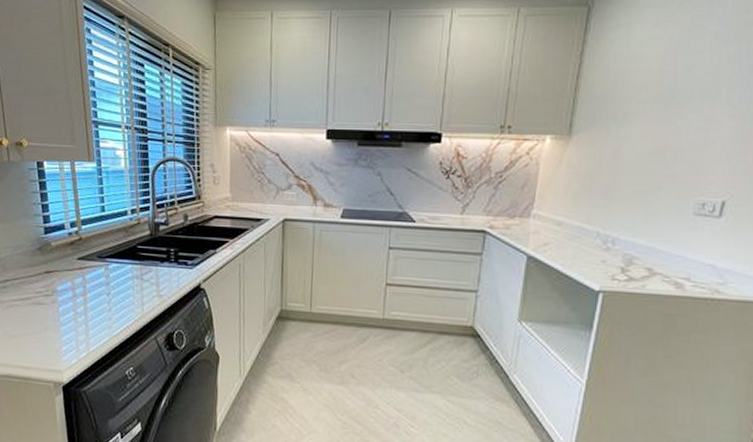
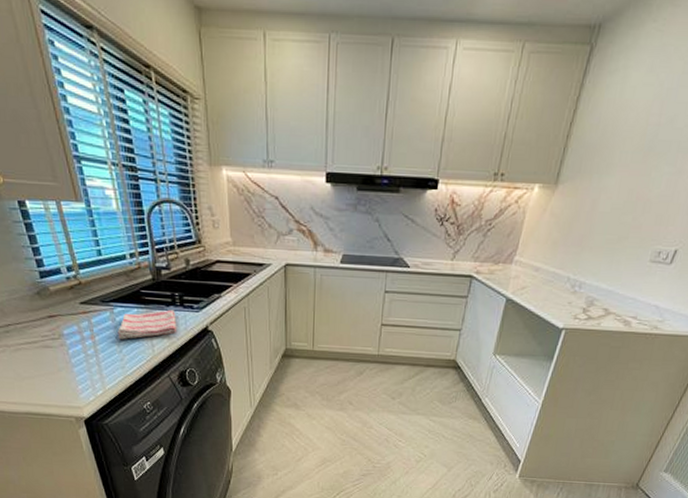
dish towel: none [109,266,170,298] -> present [117,310,177,340]

